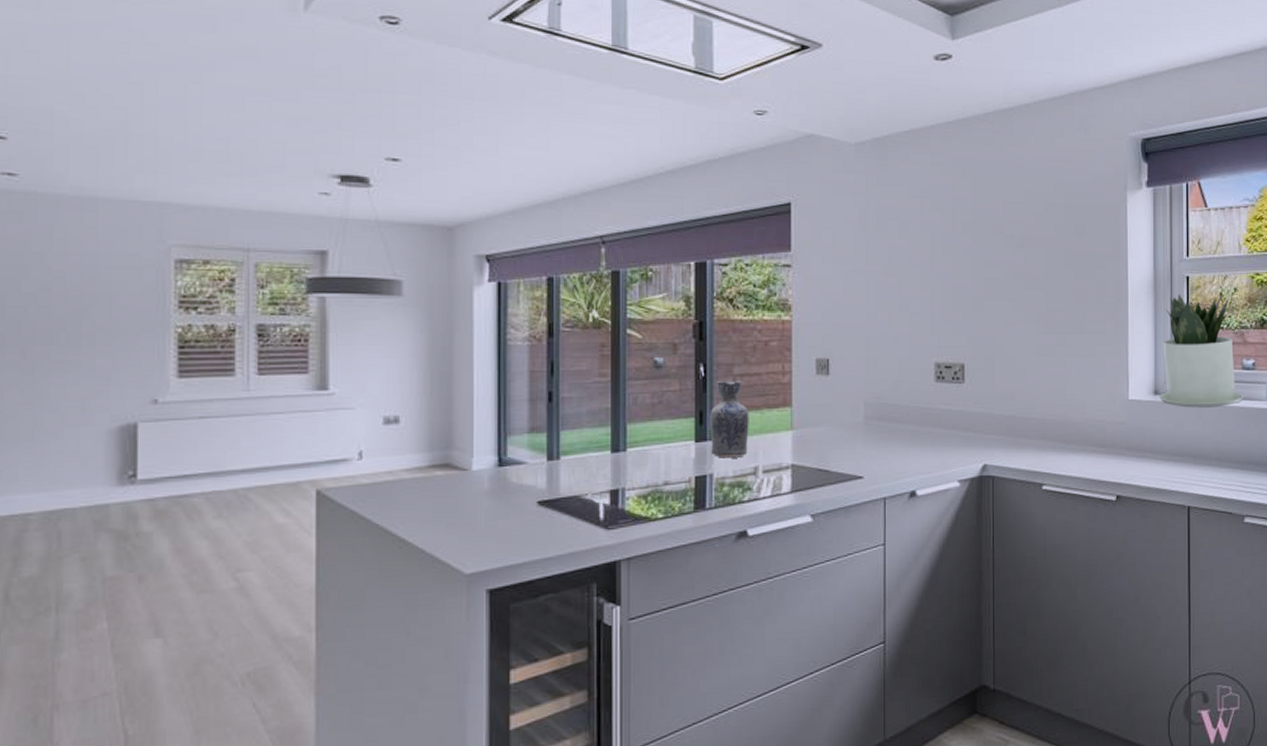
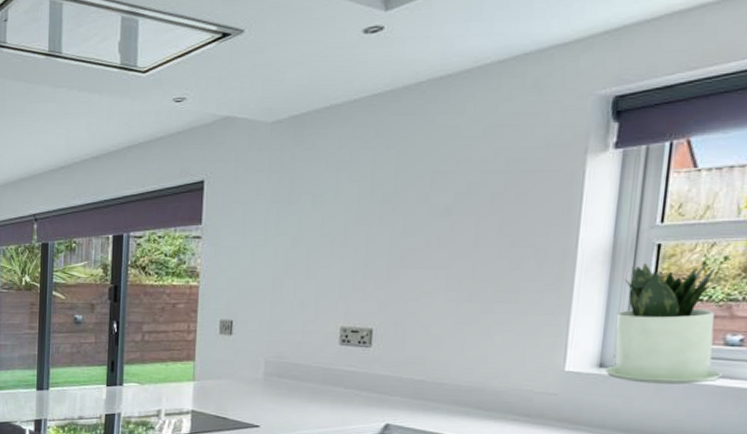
ceramic jug: present [710,381,749,458] -> none [119,336,155,402]

